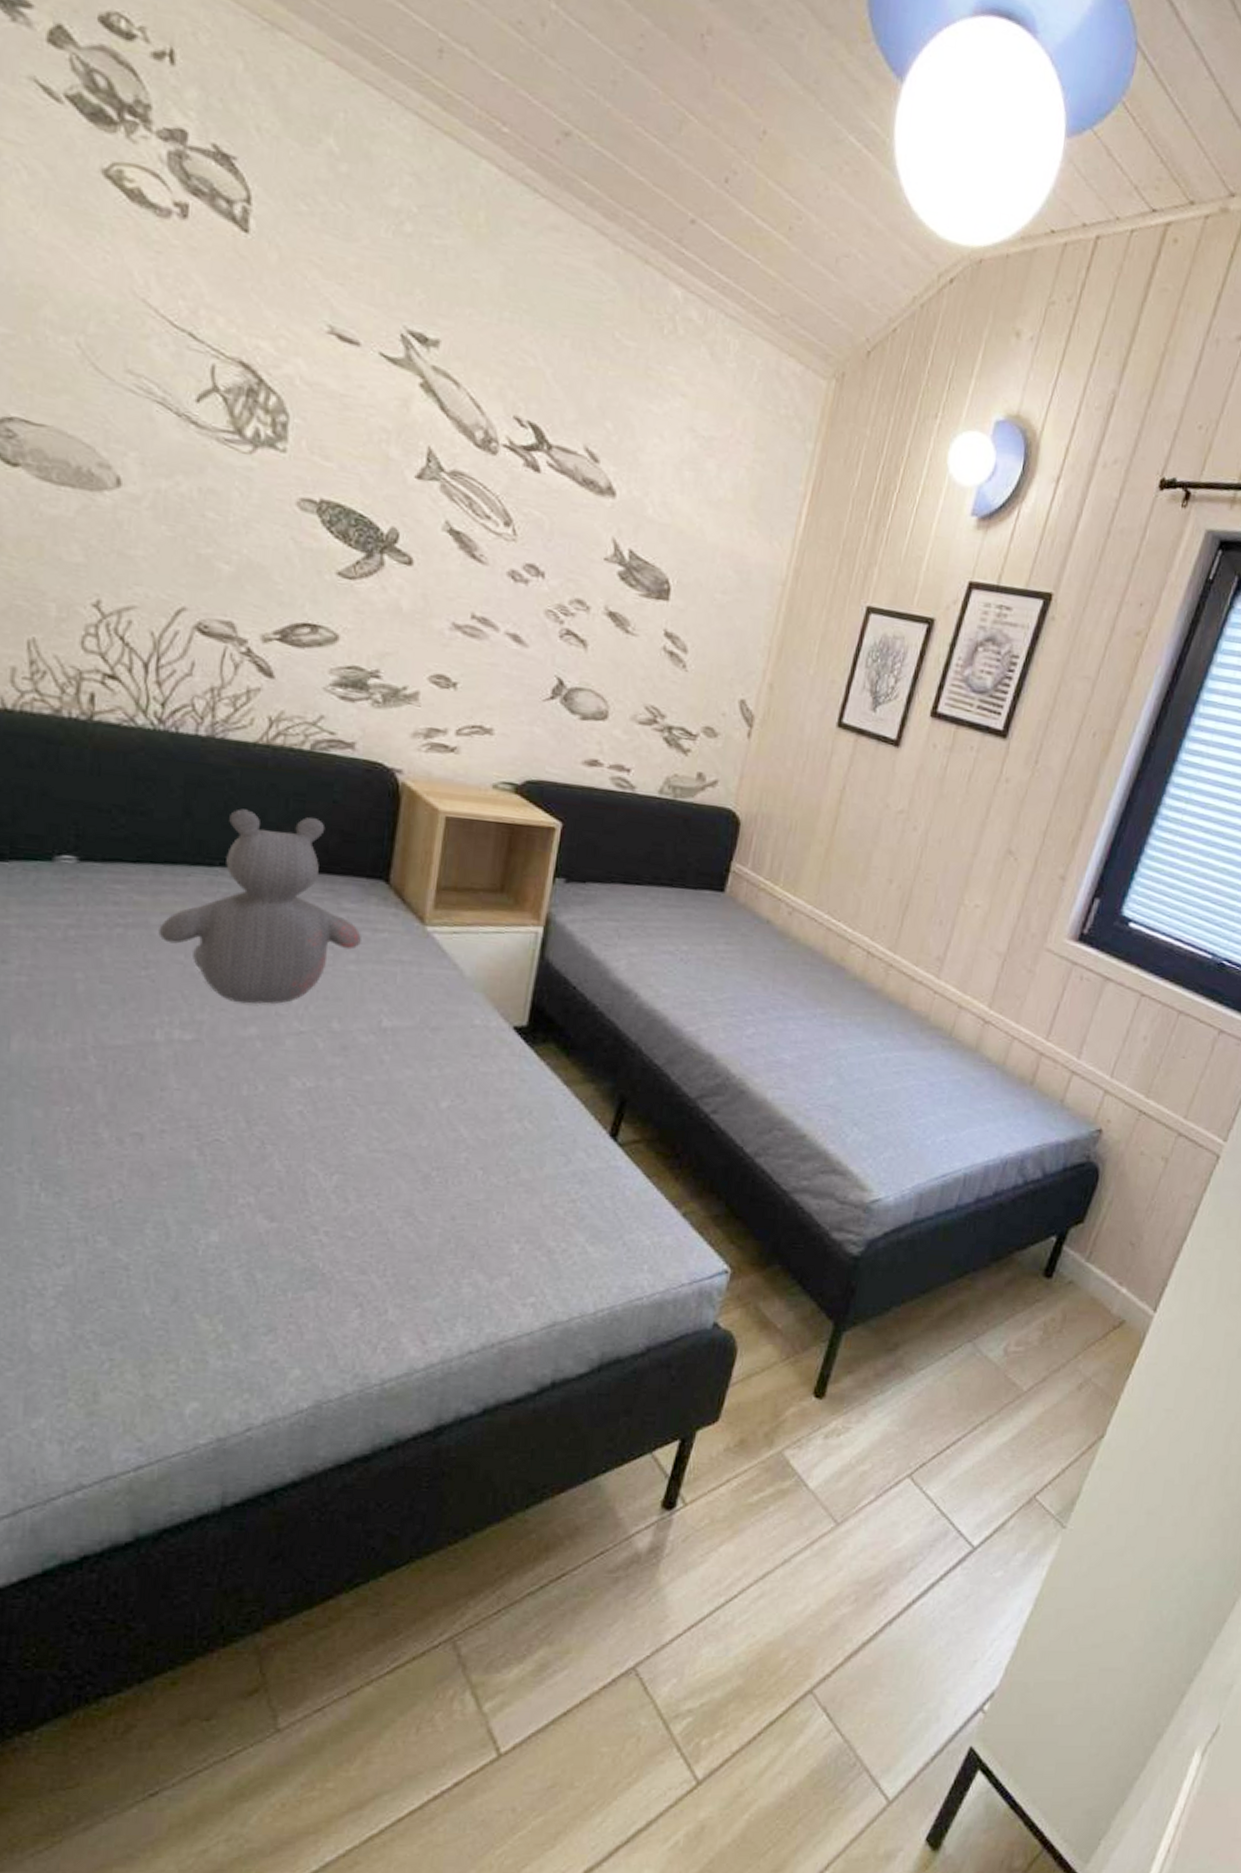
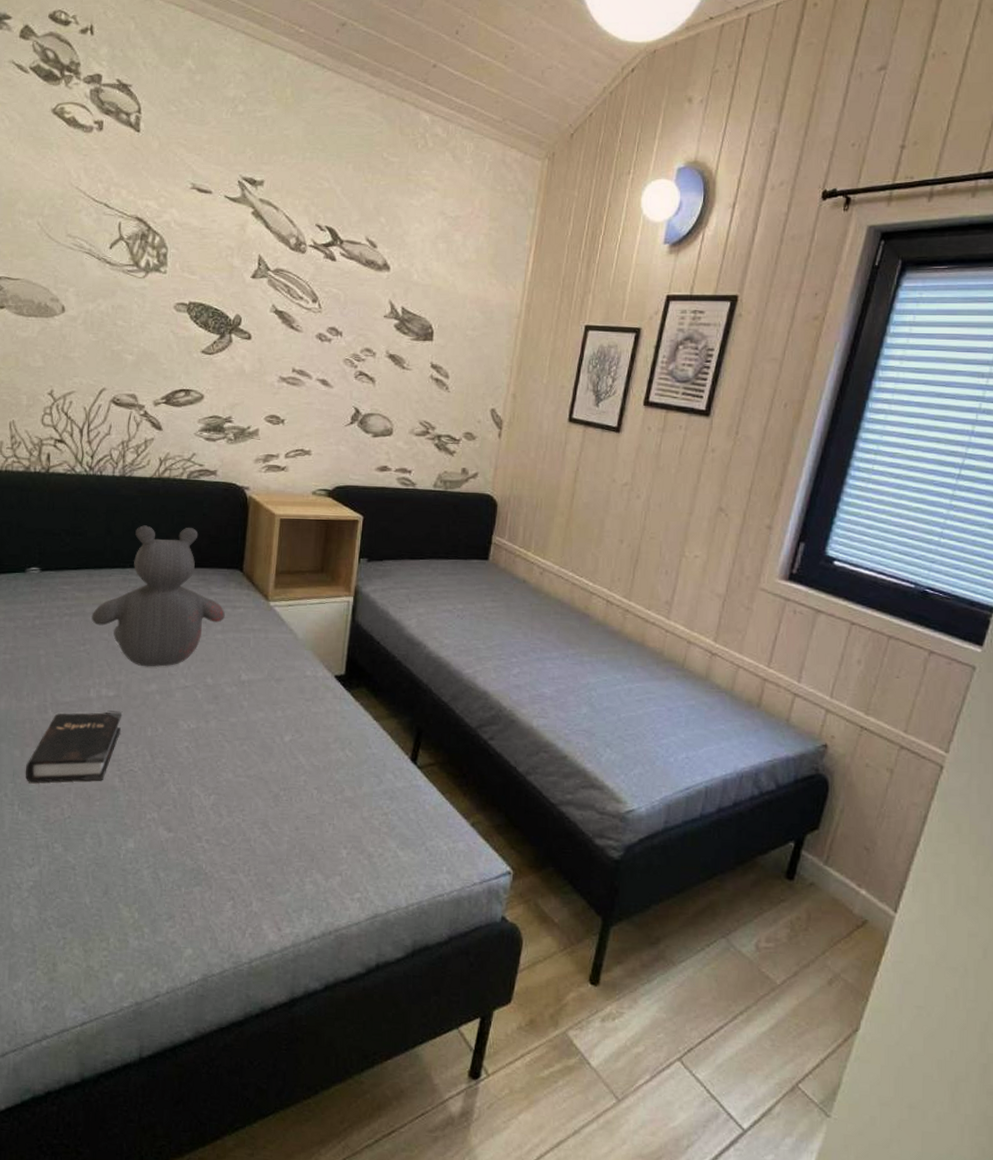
hardback book: none [51,1060,205,1154] -> present [25,712,123,783]

